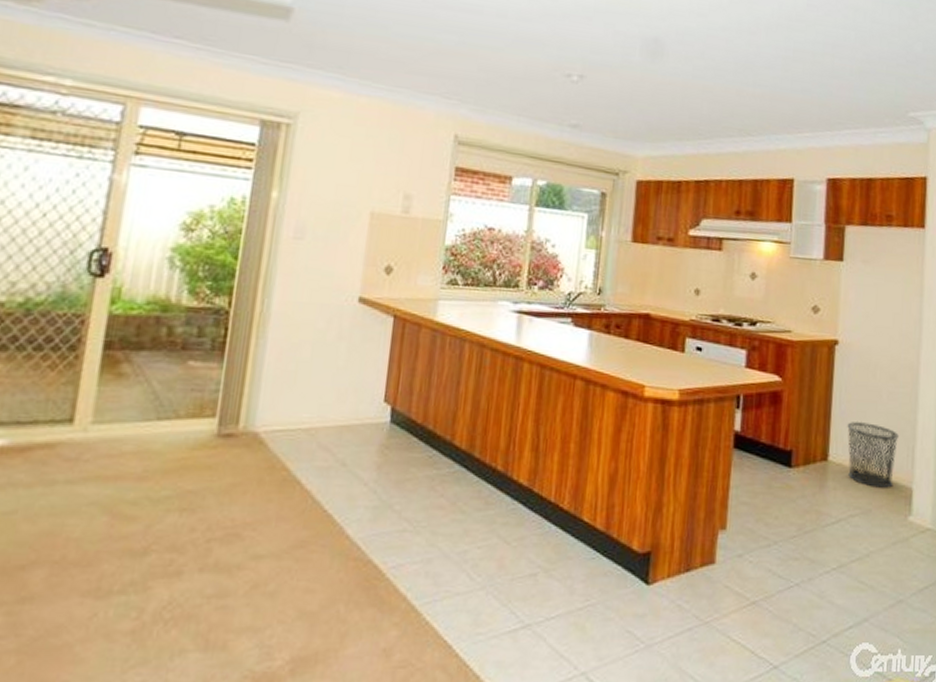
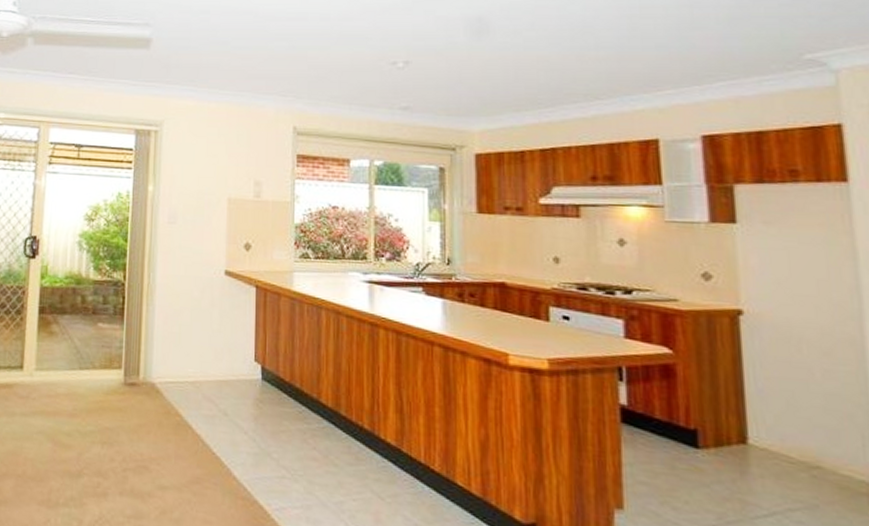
waste bin: present [847,421,900,488] -> none [769,401,848,482]

